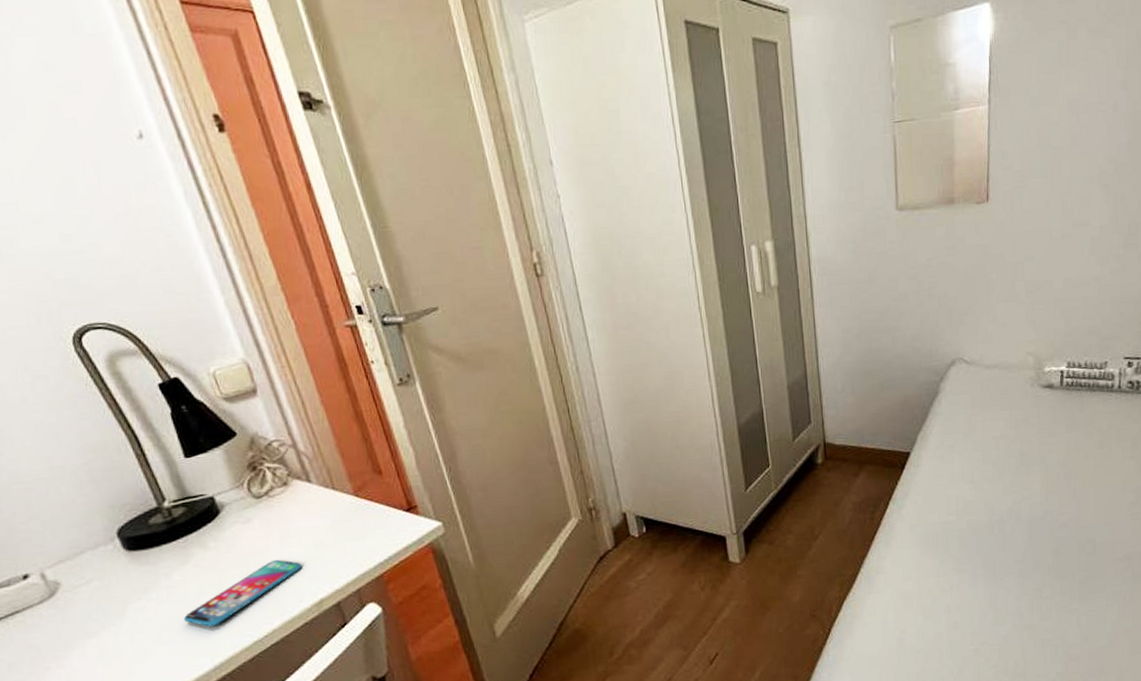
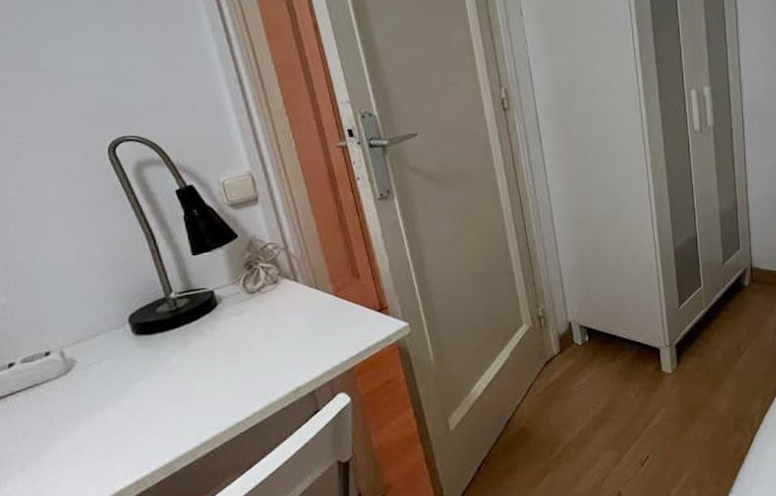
smartphone: present [183,559,302,627] -> none [178,349,284,407]

